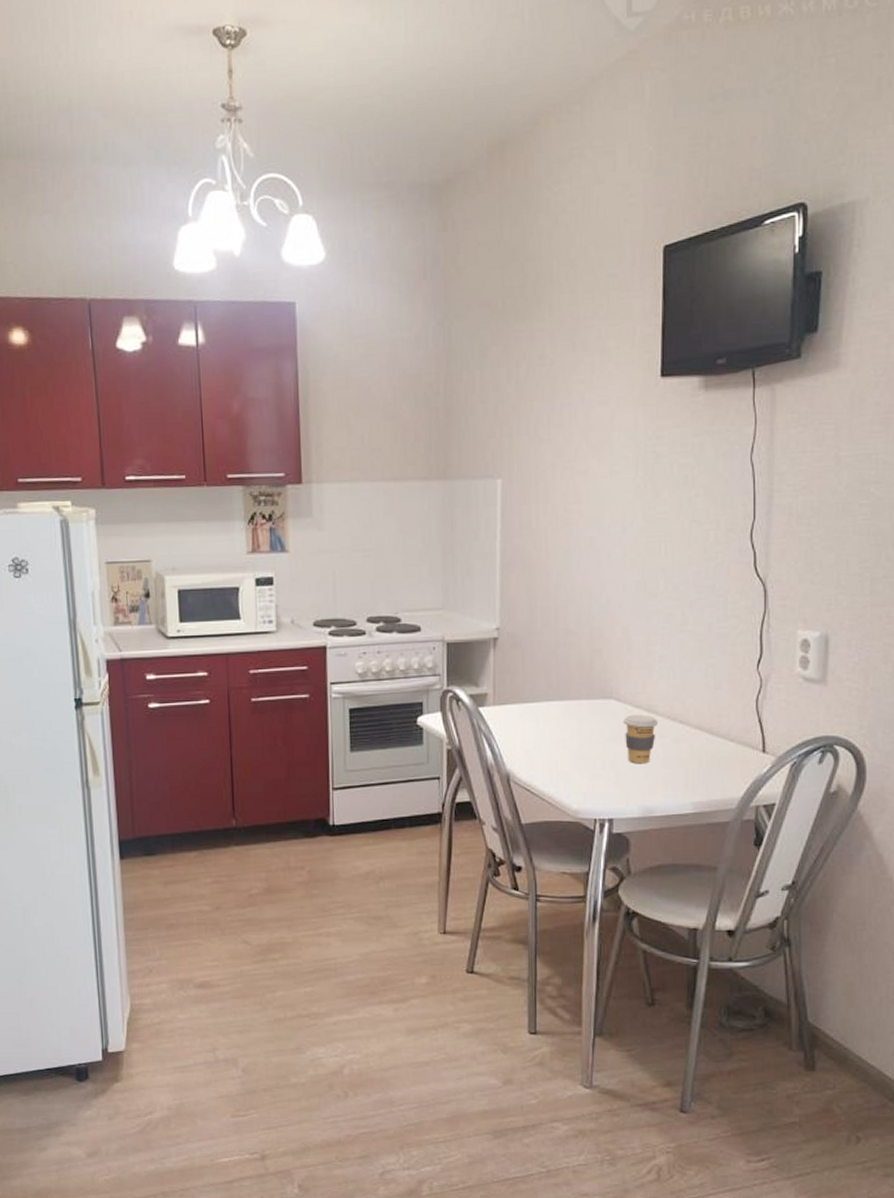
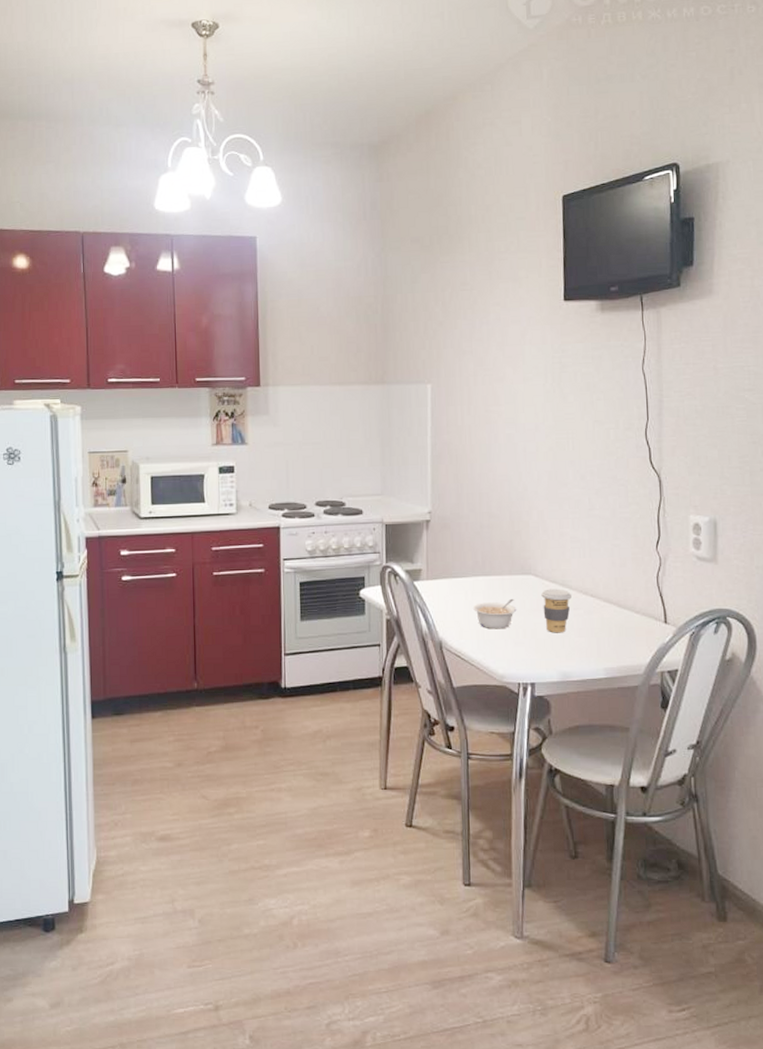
legume: none [546,725,595,760] -> present [473,598,517,629]

